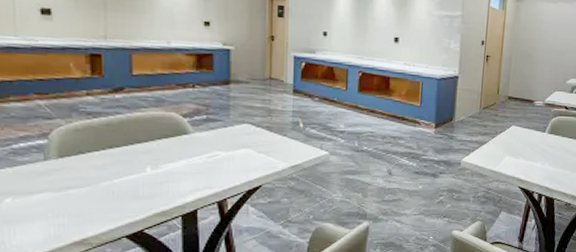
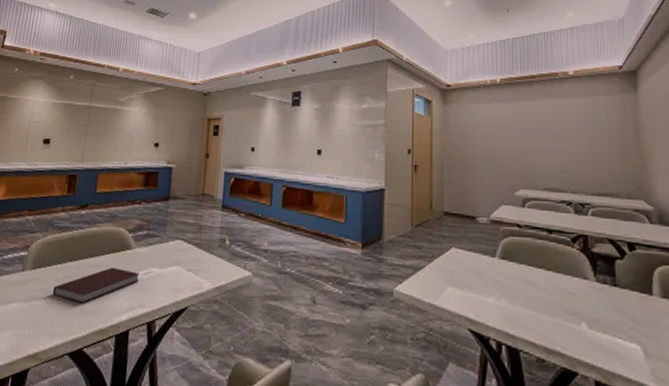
notebook: none [92,152,202,189] -> present [52,267,140,303]

